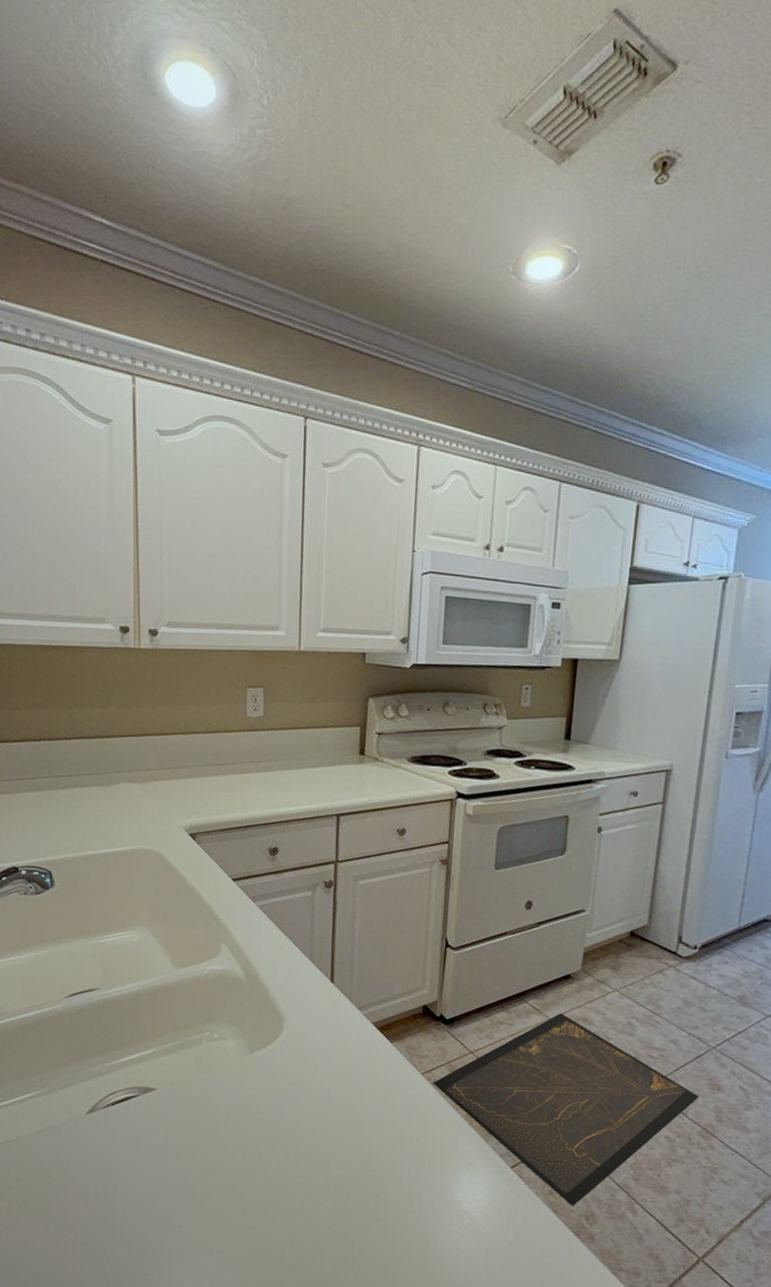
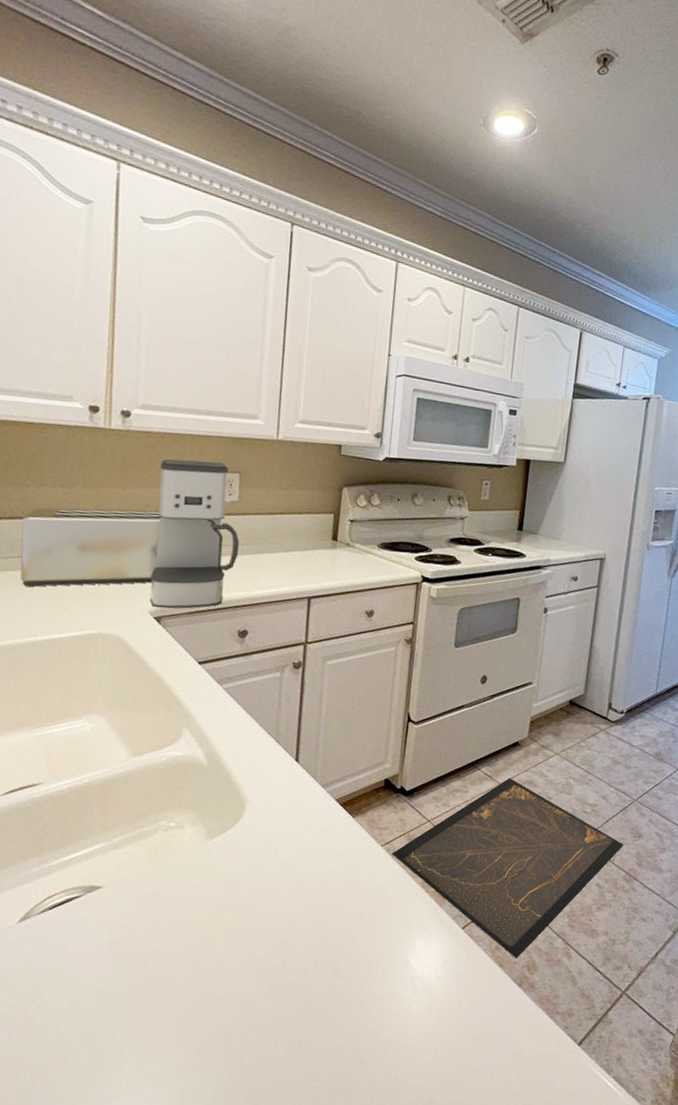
toaster: none [67,727,191,804] -> present [20,507,161,587]
coffee maker: none [183,675,267,826] -> present [150,458,240,609]

